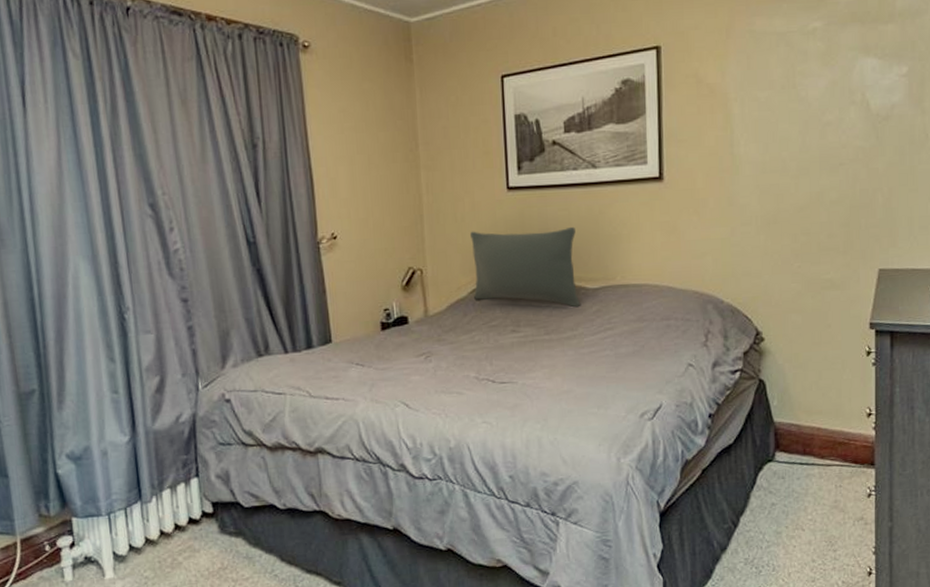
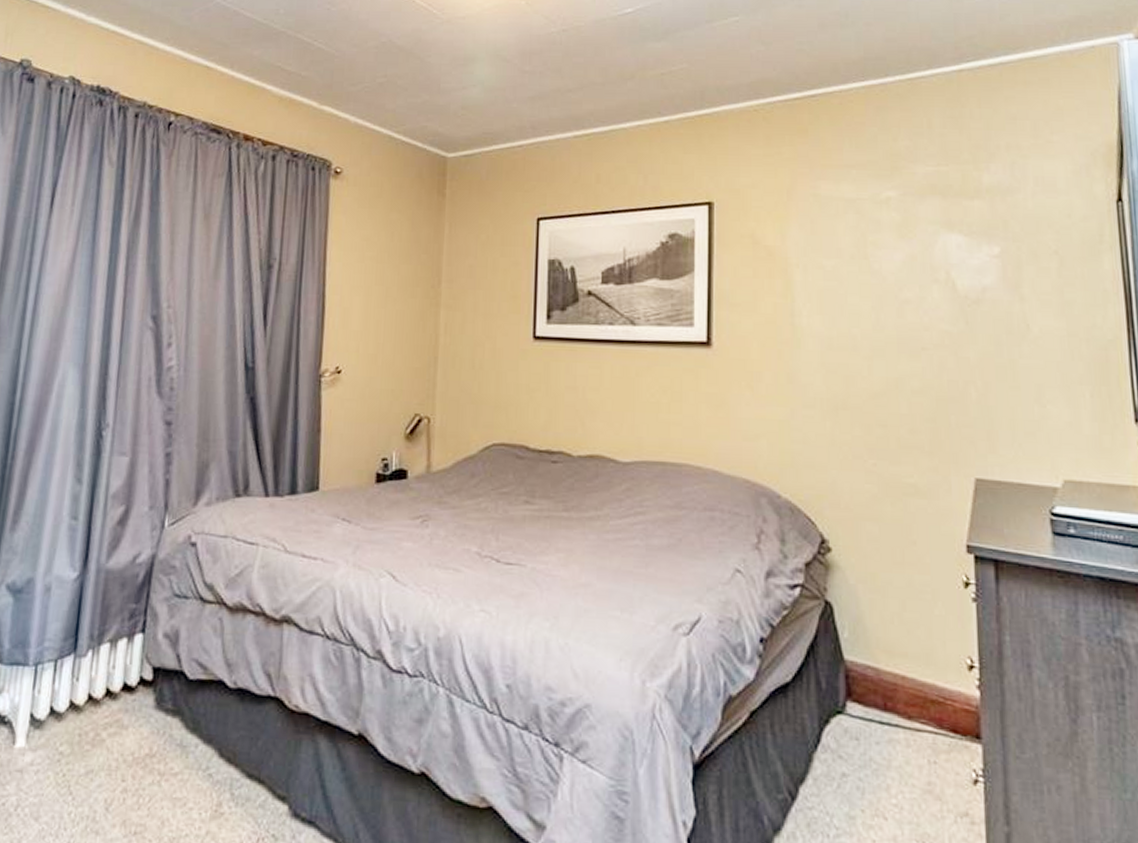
pillow: present [470,226,581,308] -> none [485,380,609,483]

